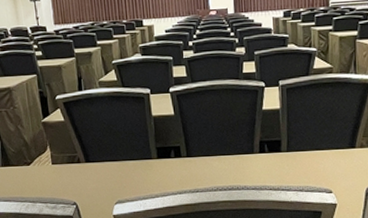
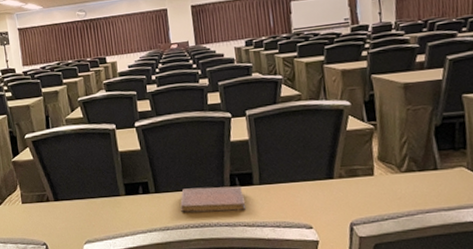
notebook: none [210,152,273,177] -> present [180,186,247,213]

